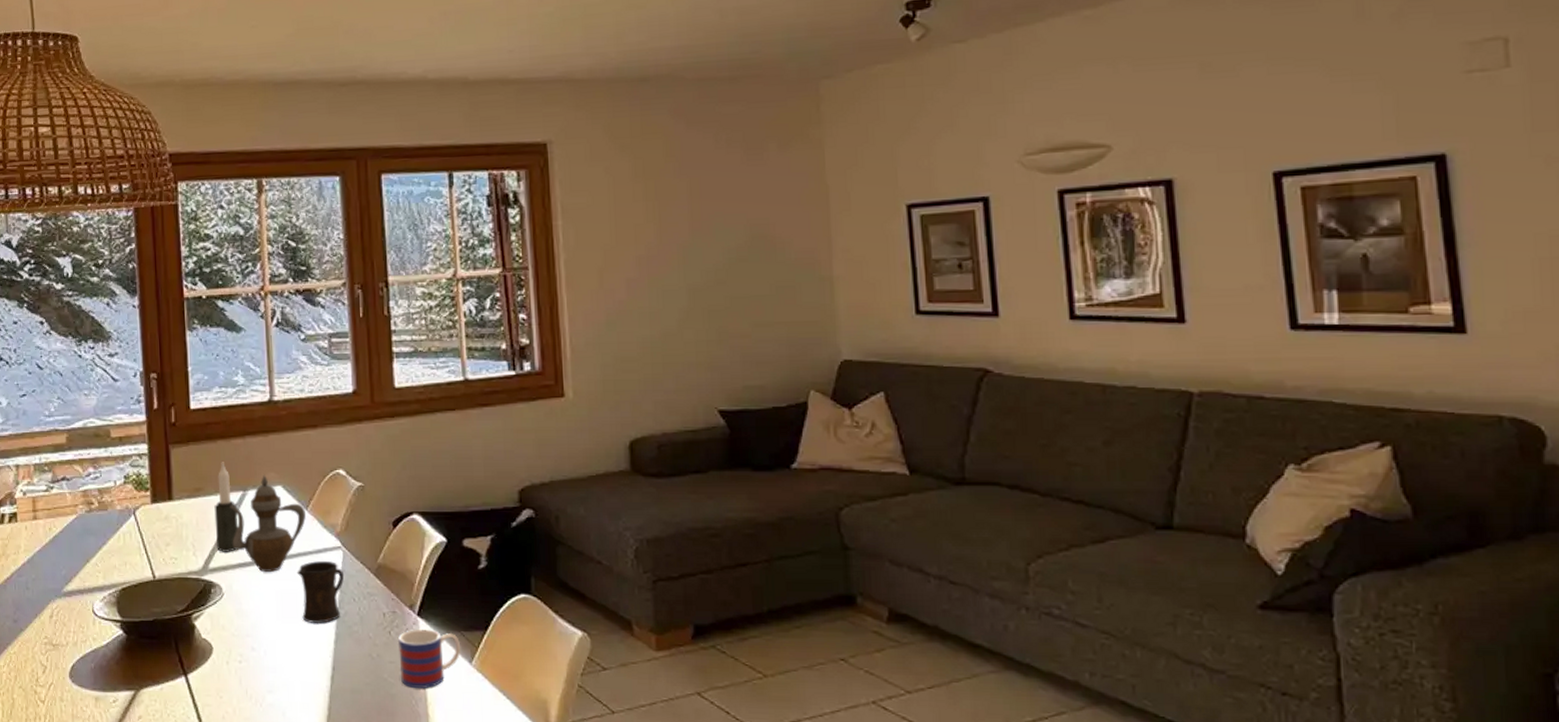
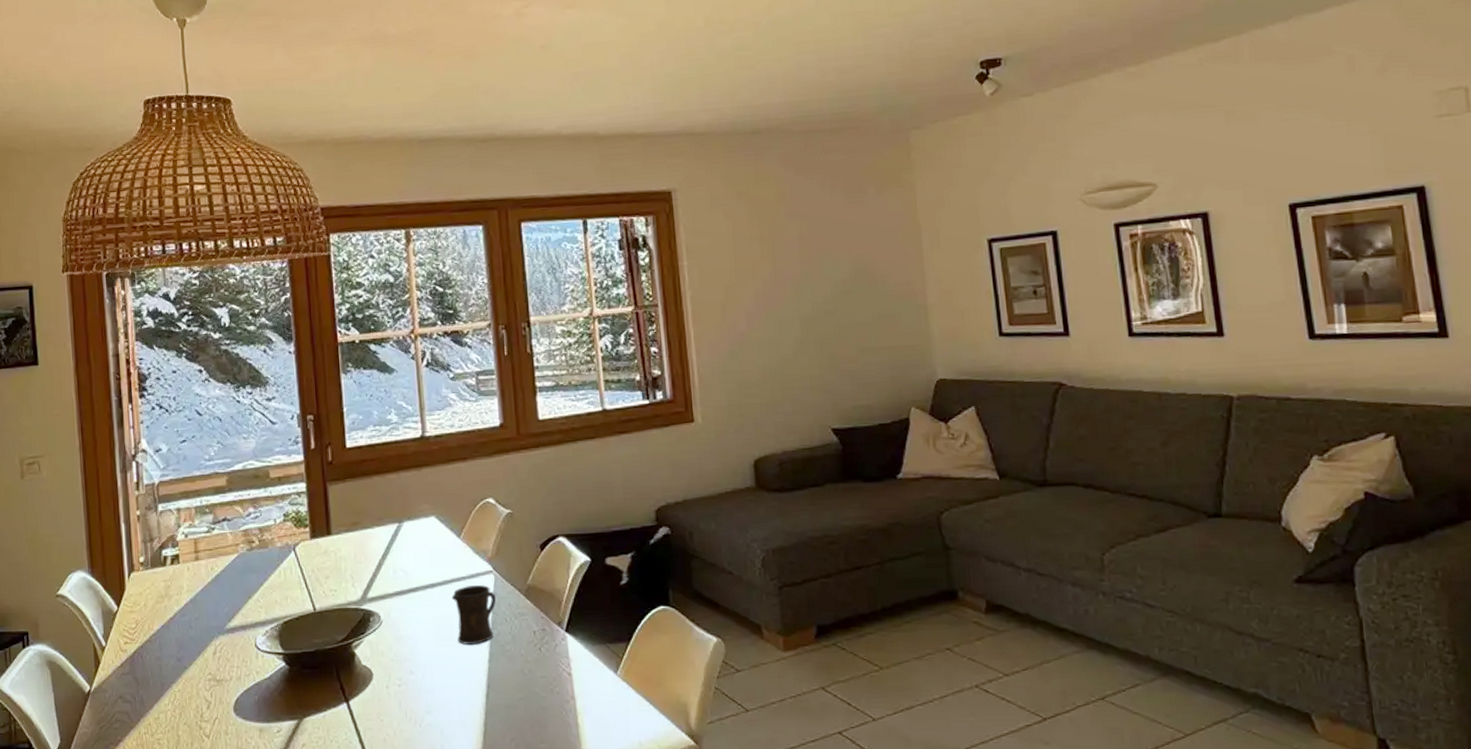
candle: present [214,462,239,552] -> none [371,496,395,582]
teapot: present [229,474,306,572] -> none [386,506,458,598]
mug: present [397,629,461,689] -> none [547,643,607,701]

